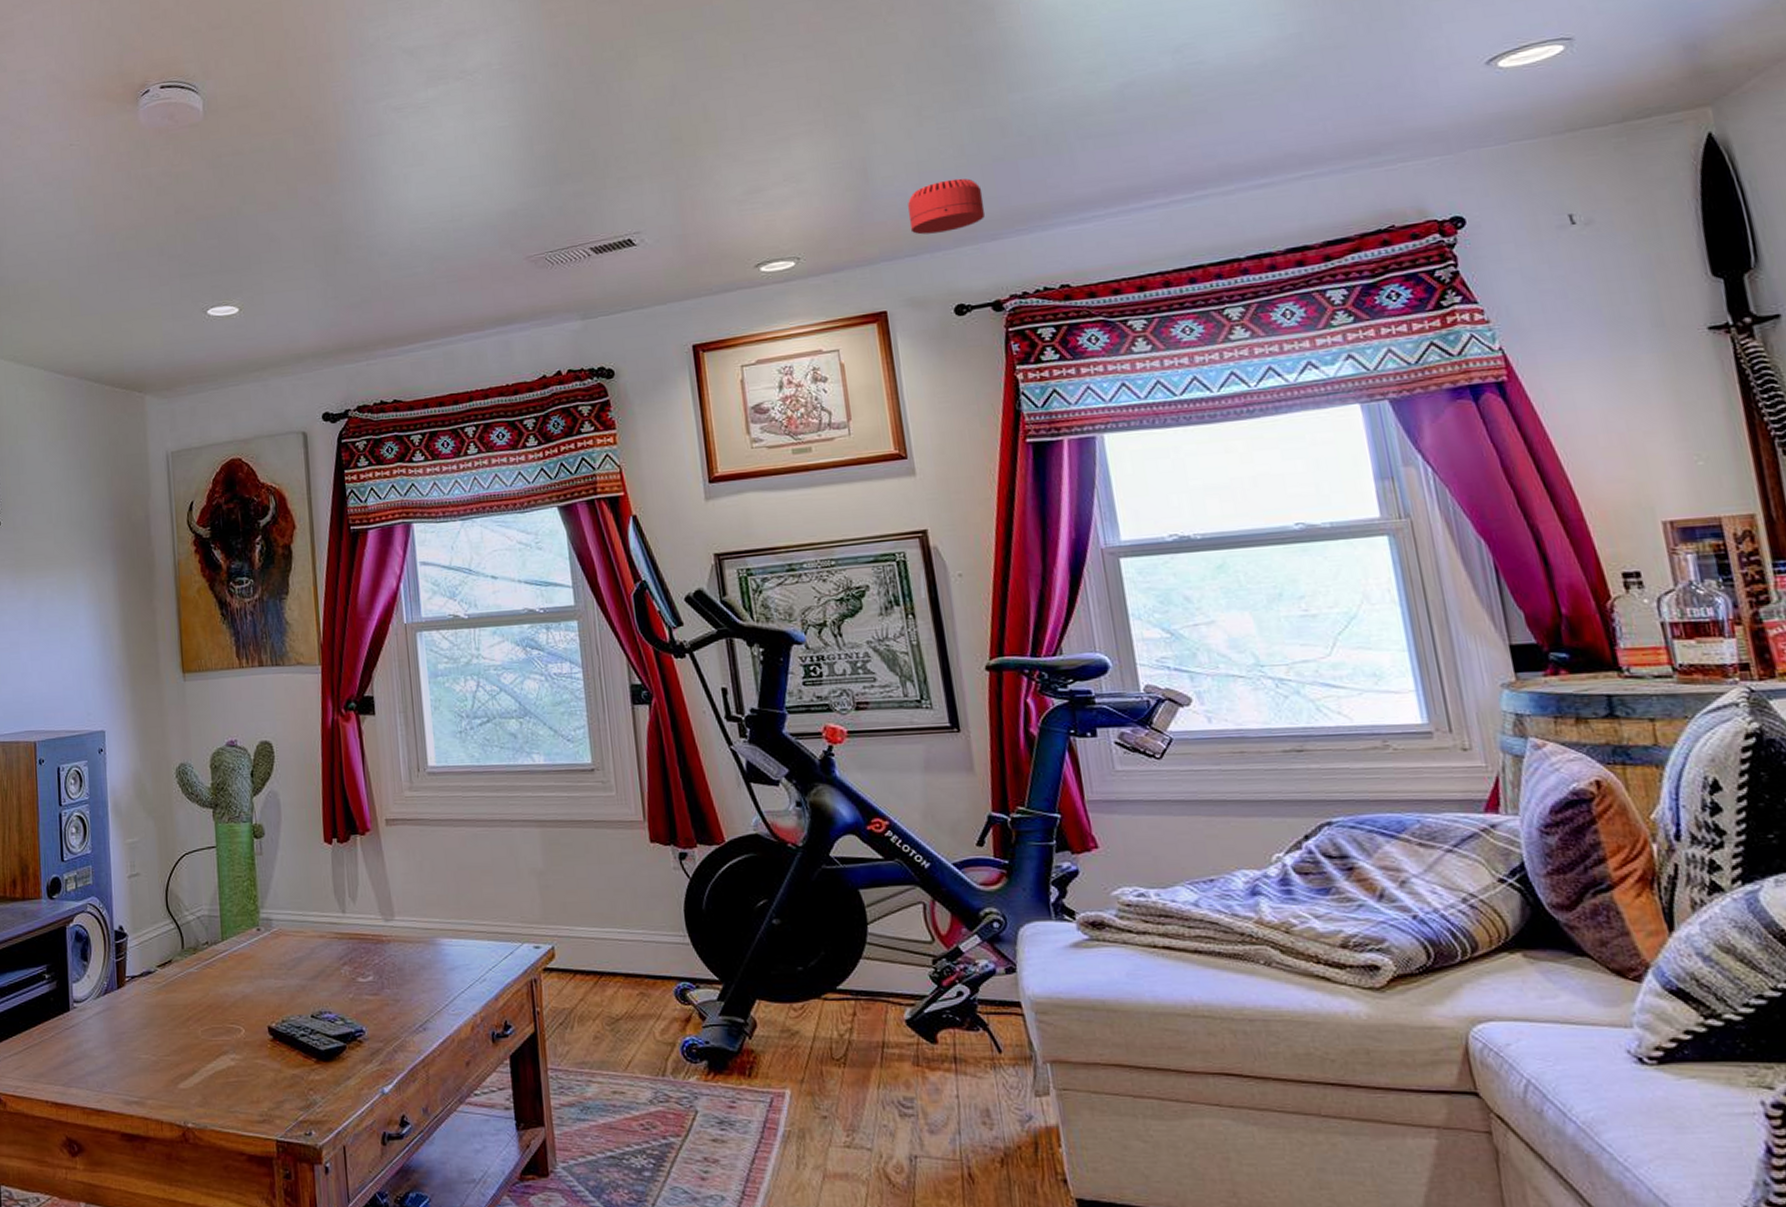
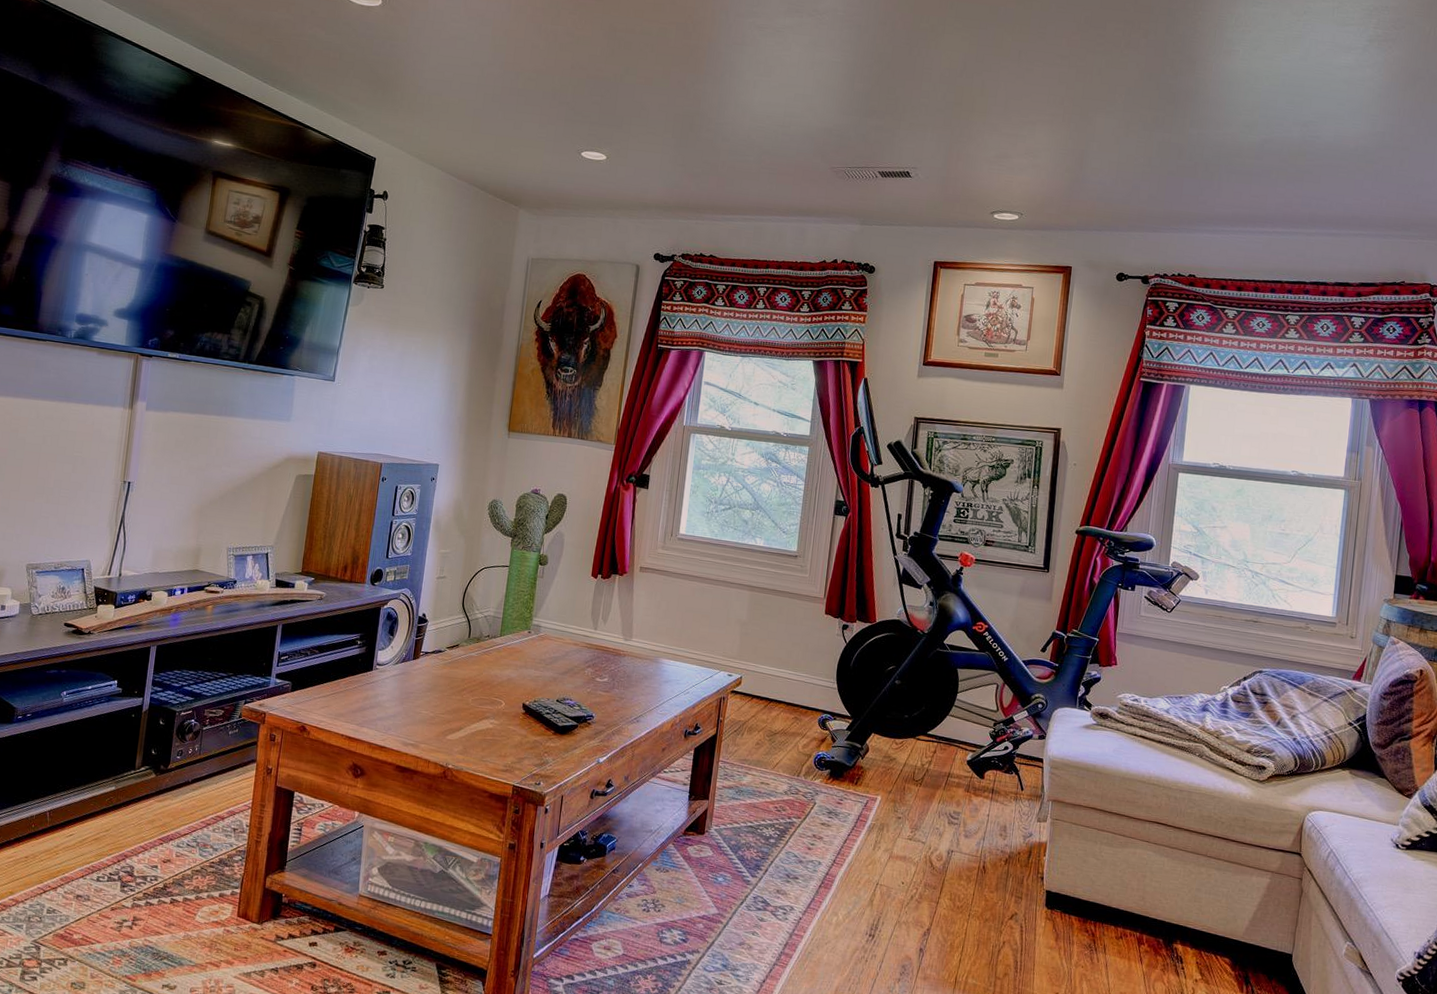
smoke detector: present [907,178,986,235] -> none [1101,180,1156,219]

